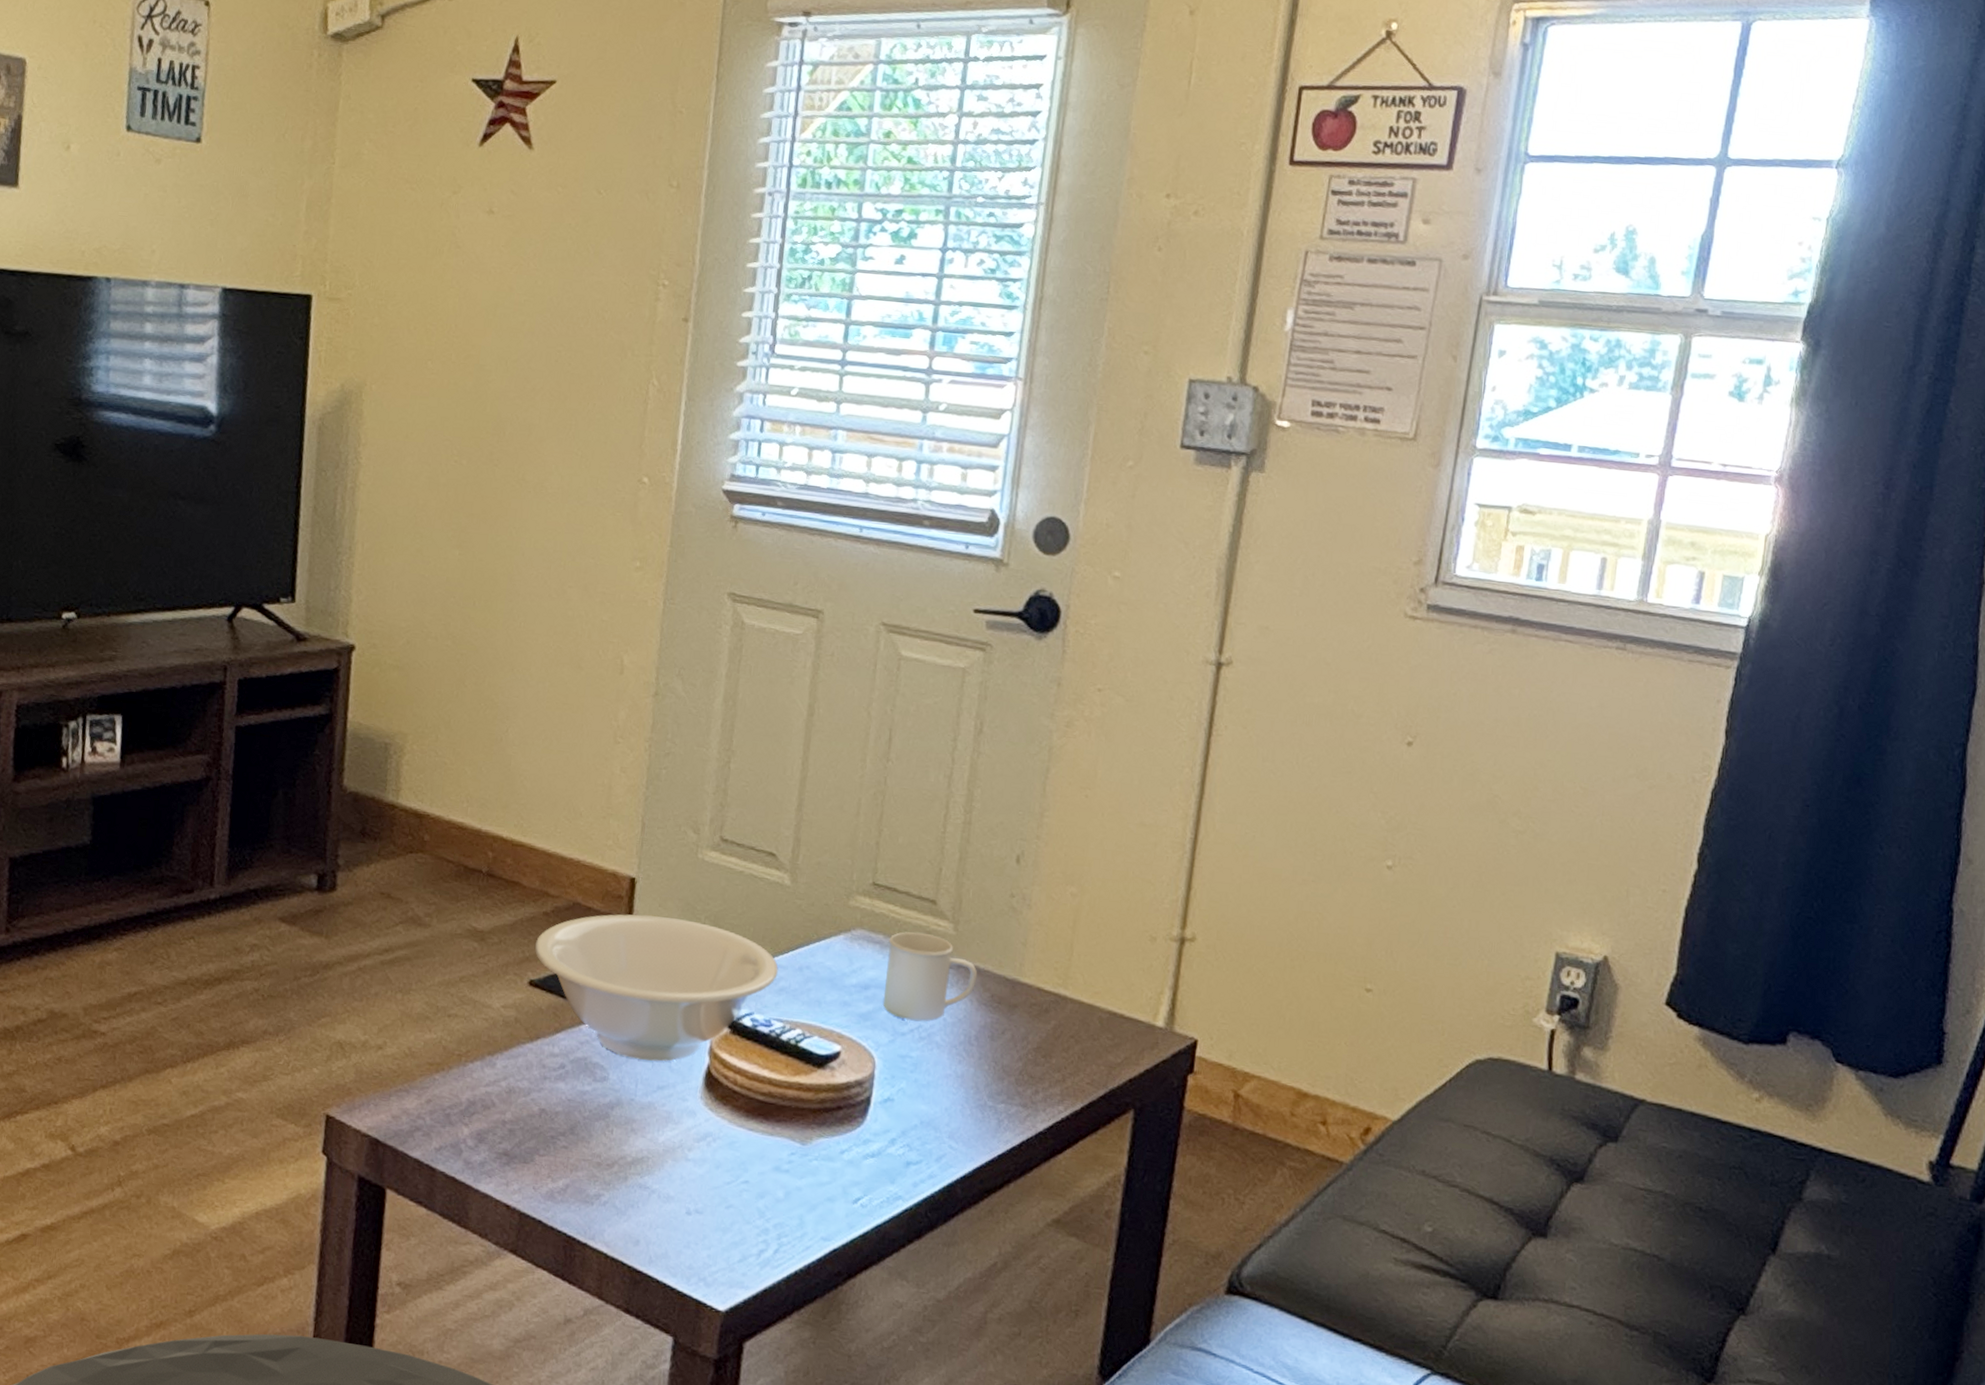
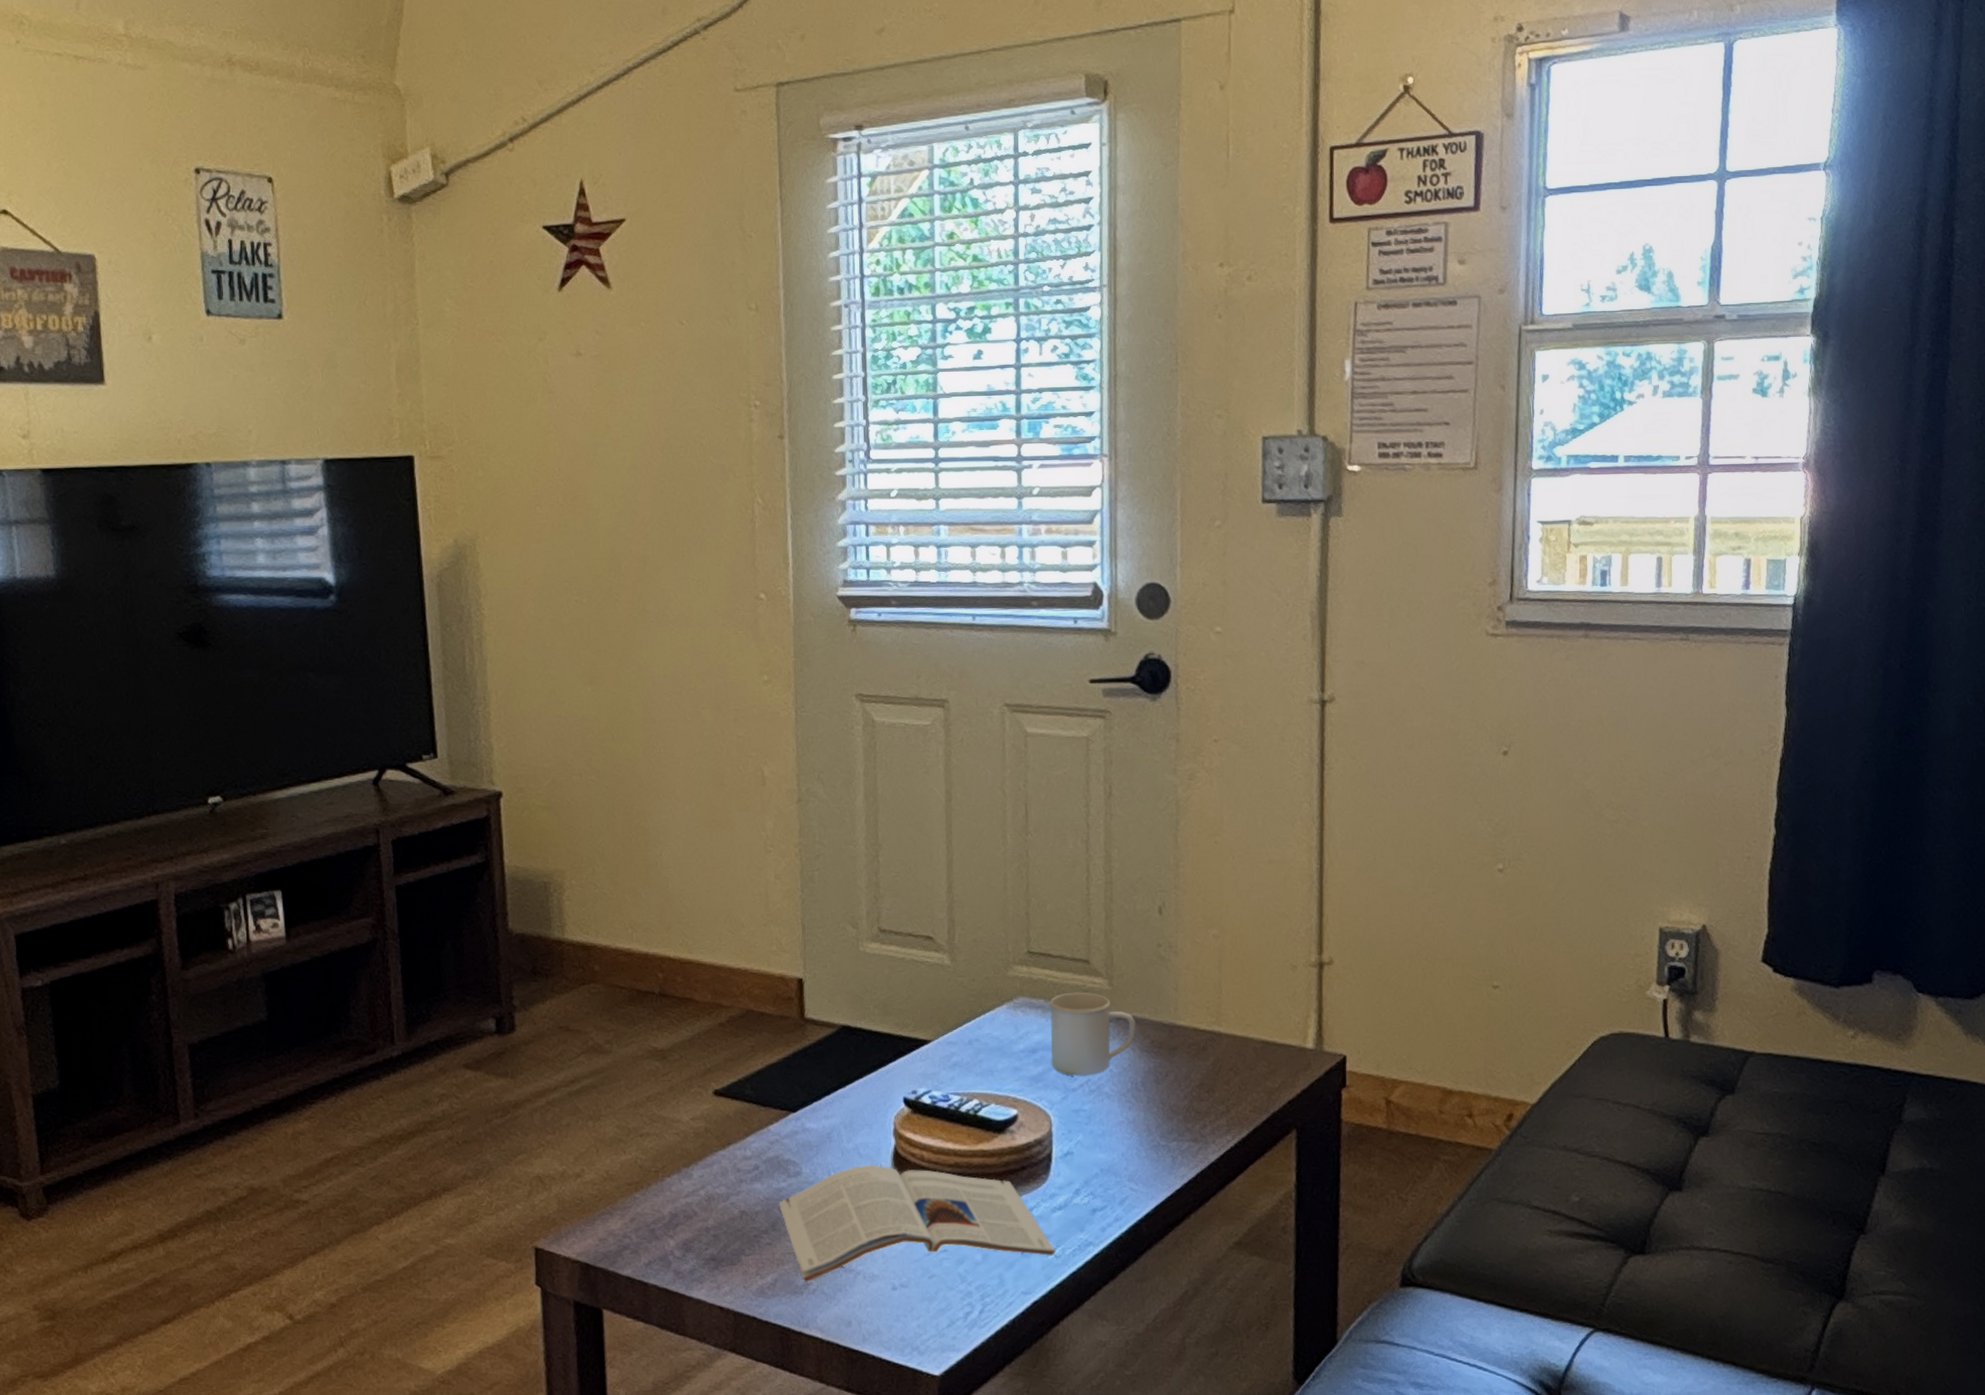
decorative bowl: present [534,914,778,1062] -> none [714,1011,949,1150]
magazine: none [581,1079,862,1205] -> present [779,1164,1055,1283]

